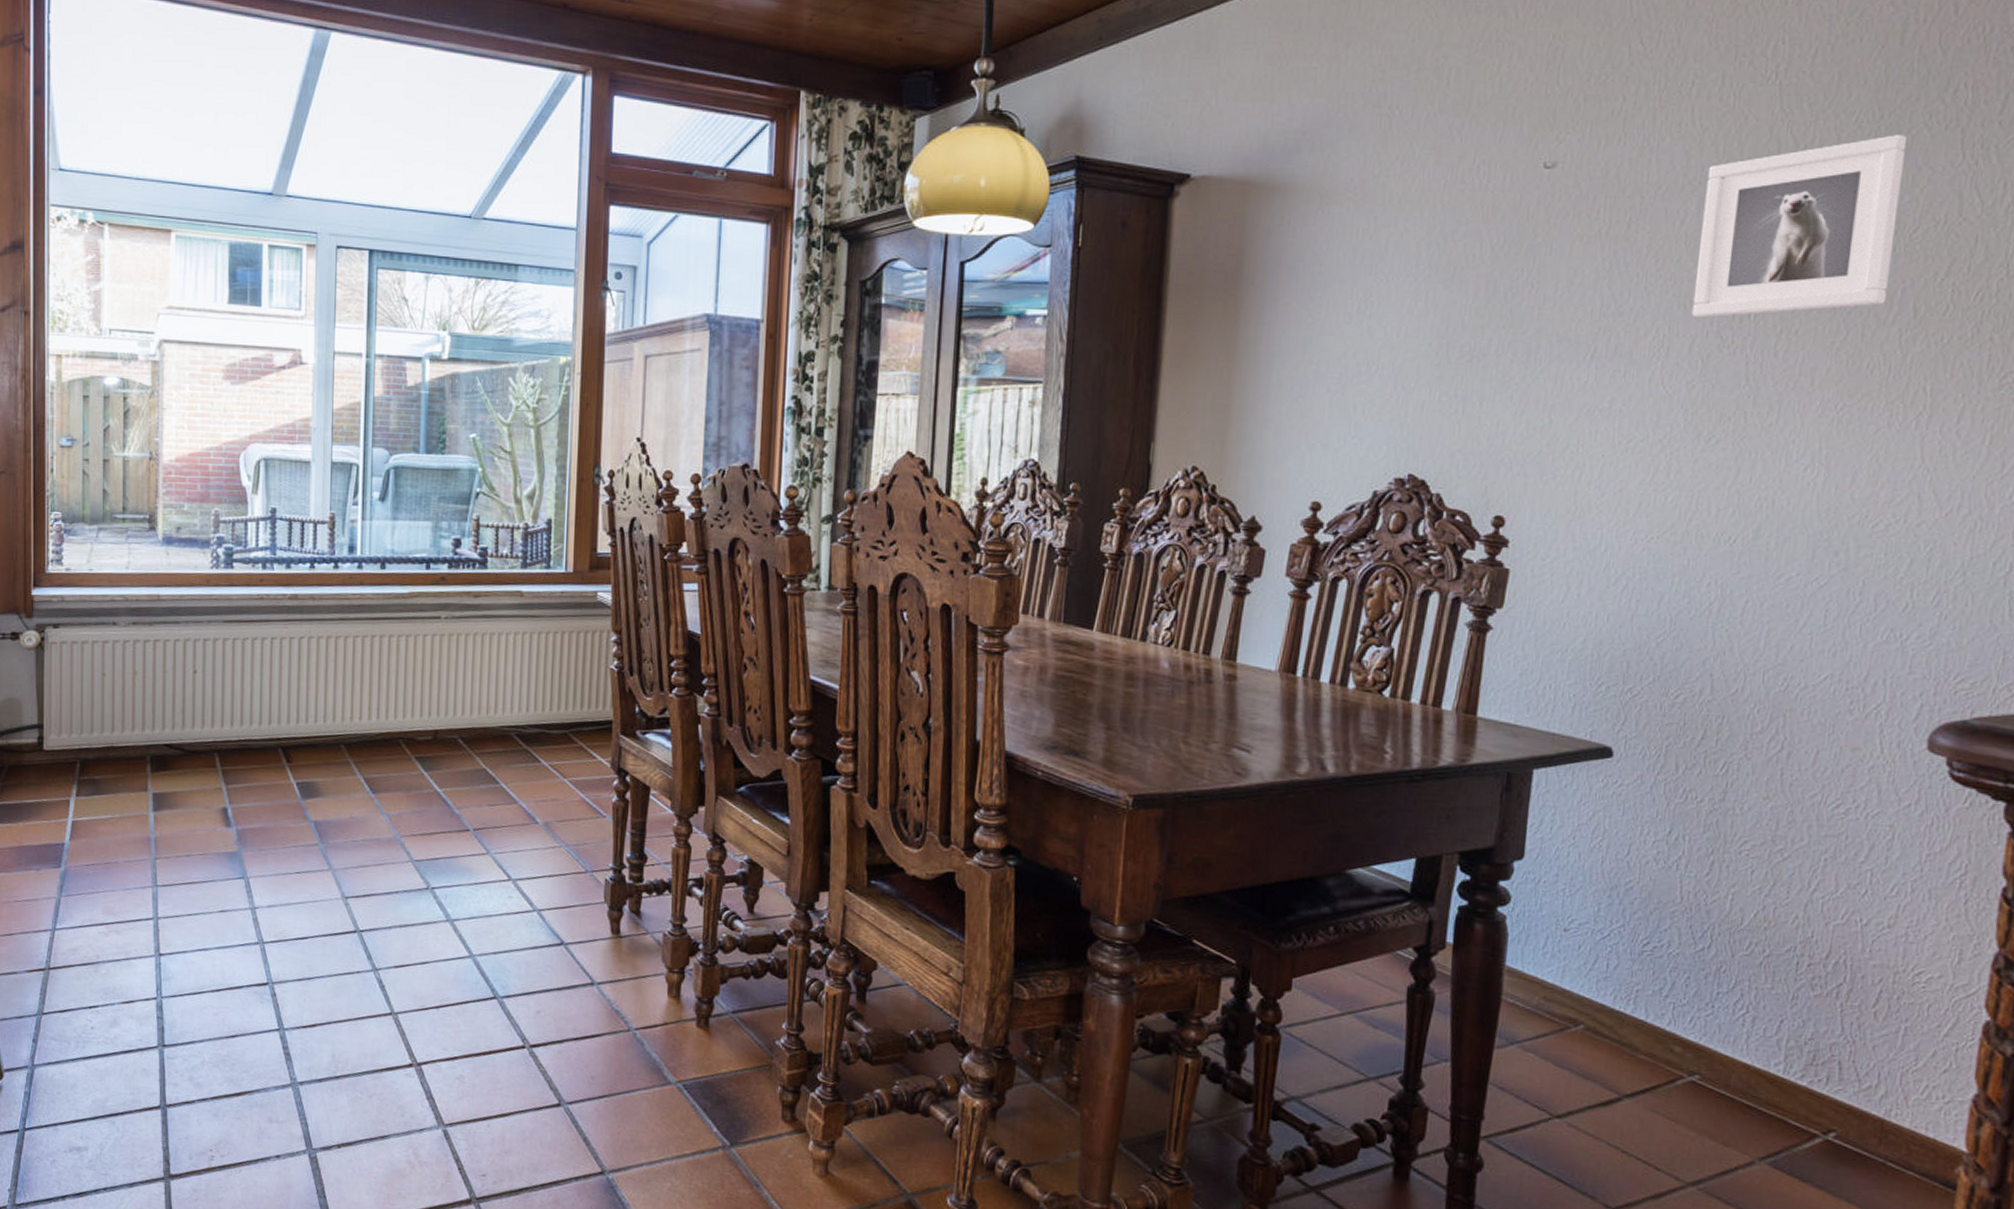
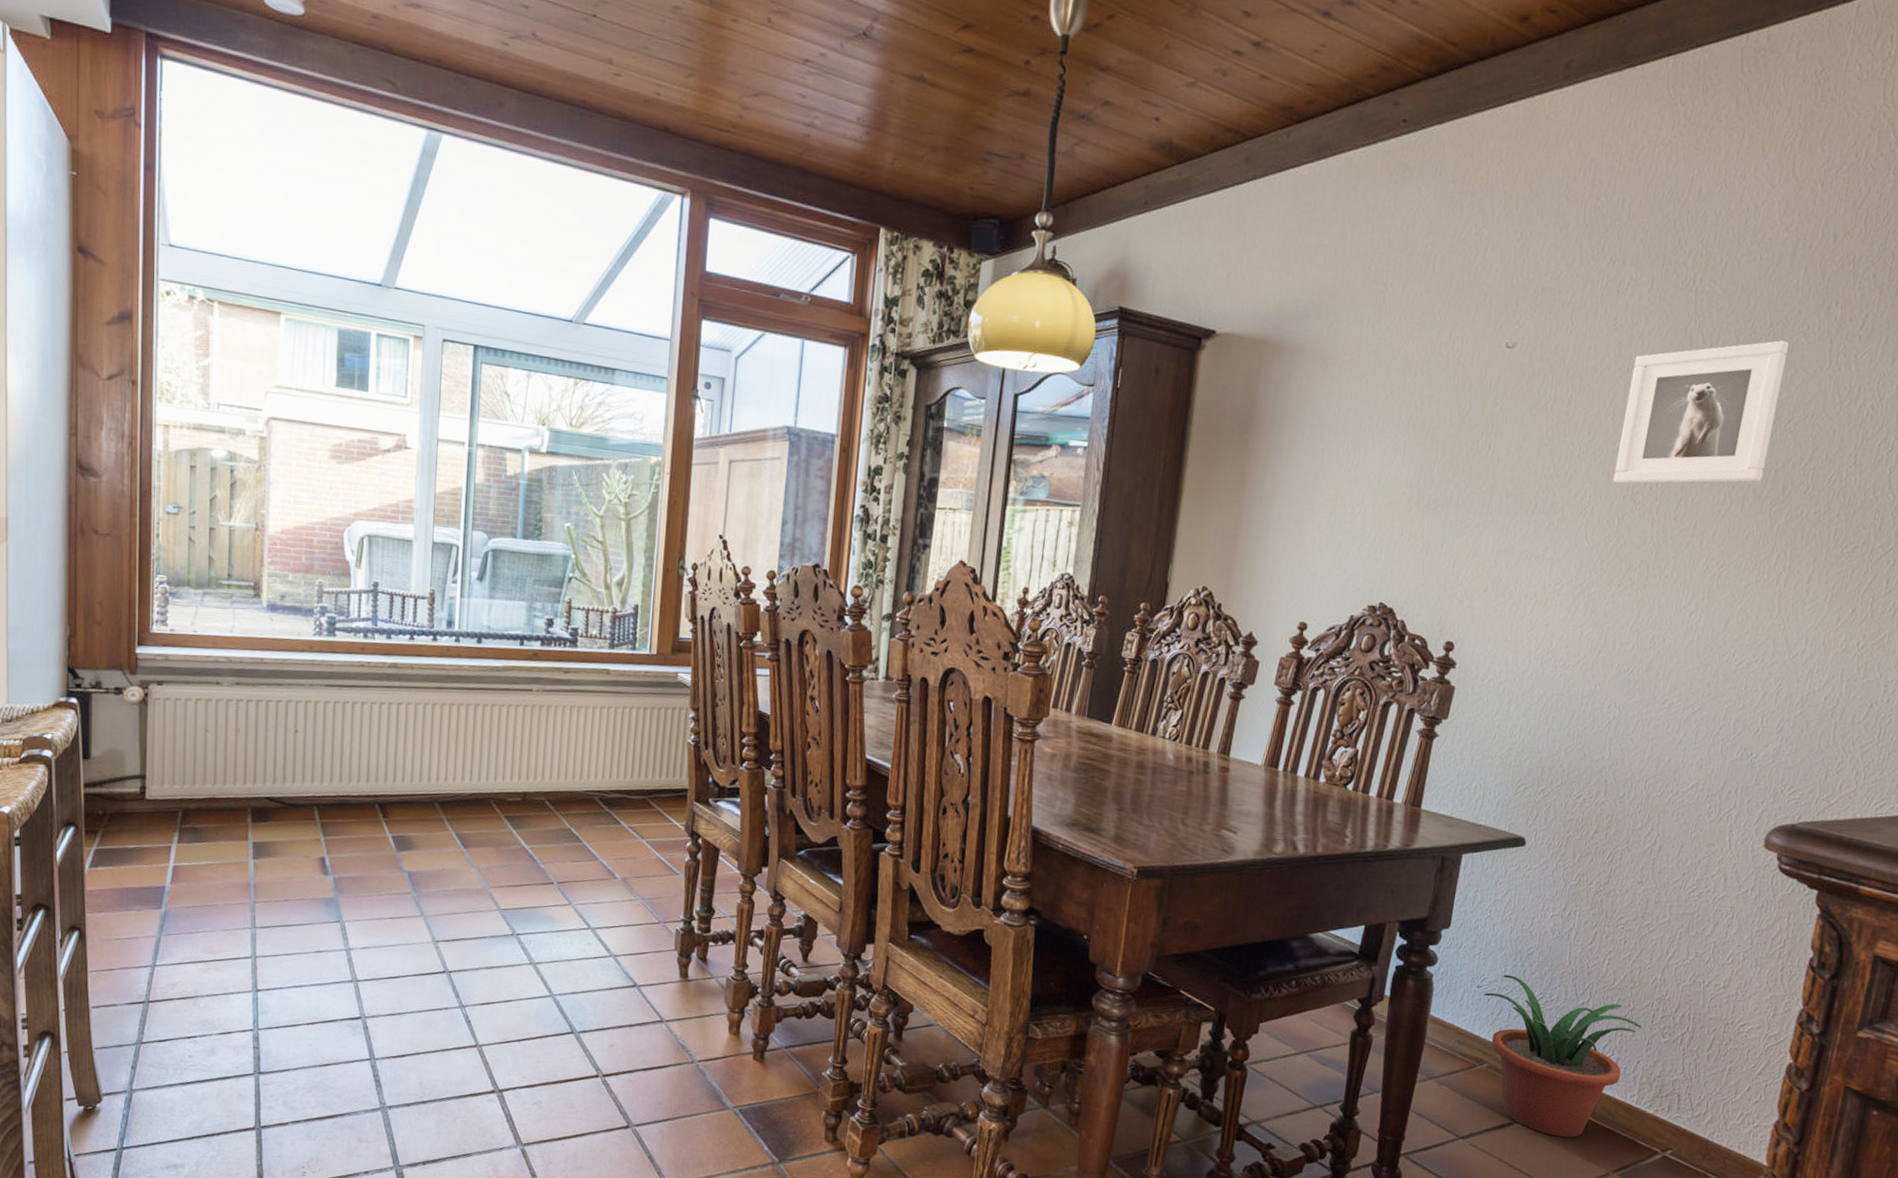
potted plant: none [1573,915,1784,1117] -> present [1484,974,1642,1138]

